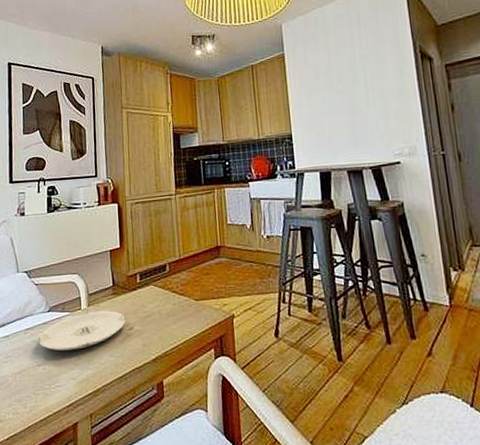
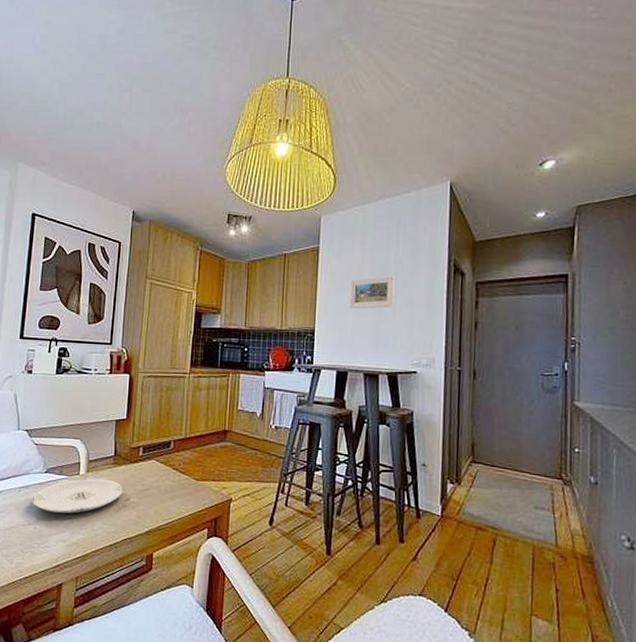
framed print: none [320,70,367,110] -> present [348,275,395,310]

